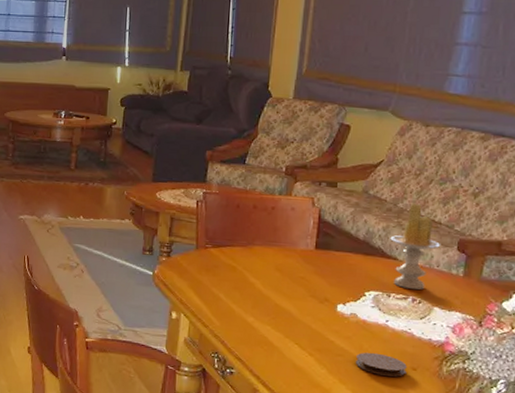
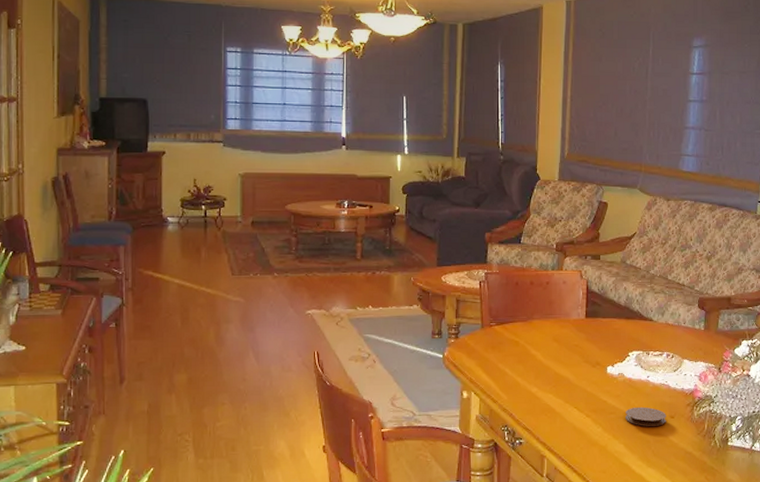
candle: present [390,203,440,290] -> none [646,269,685,345]

